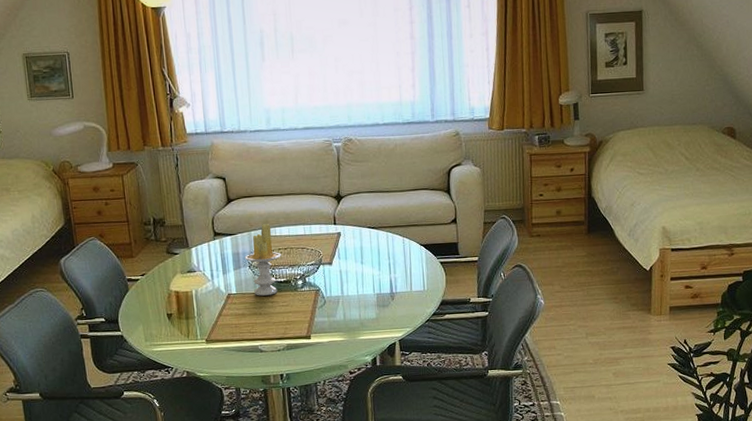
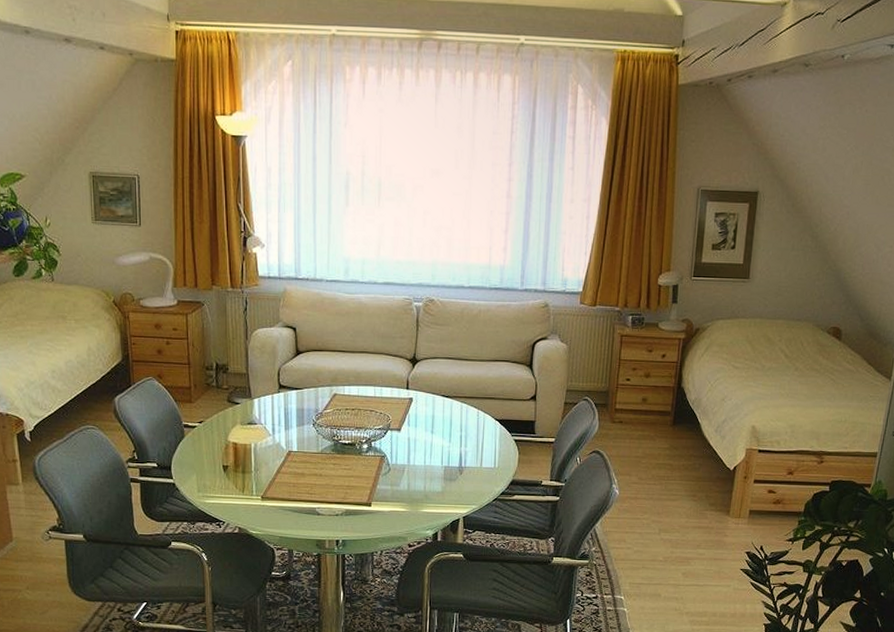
candle: present [245,224,281,296] -> none [309,381,348,457]

